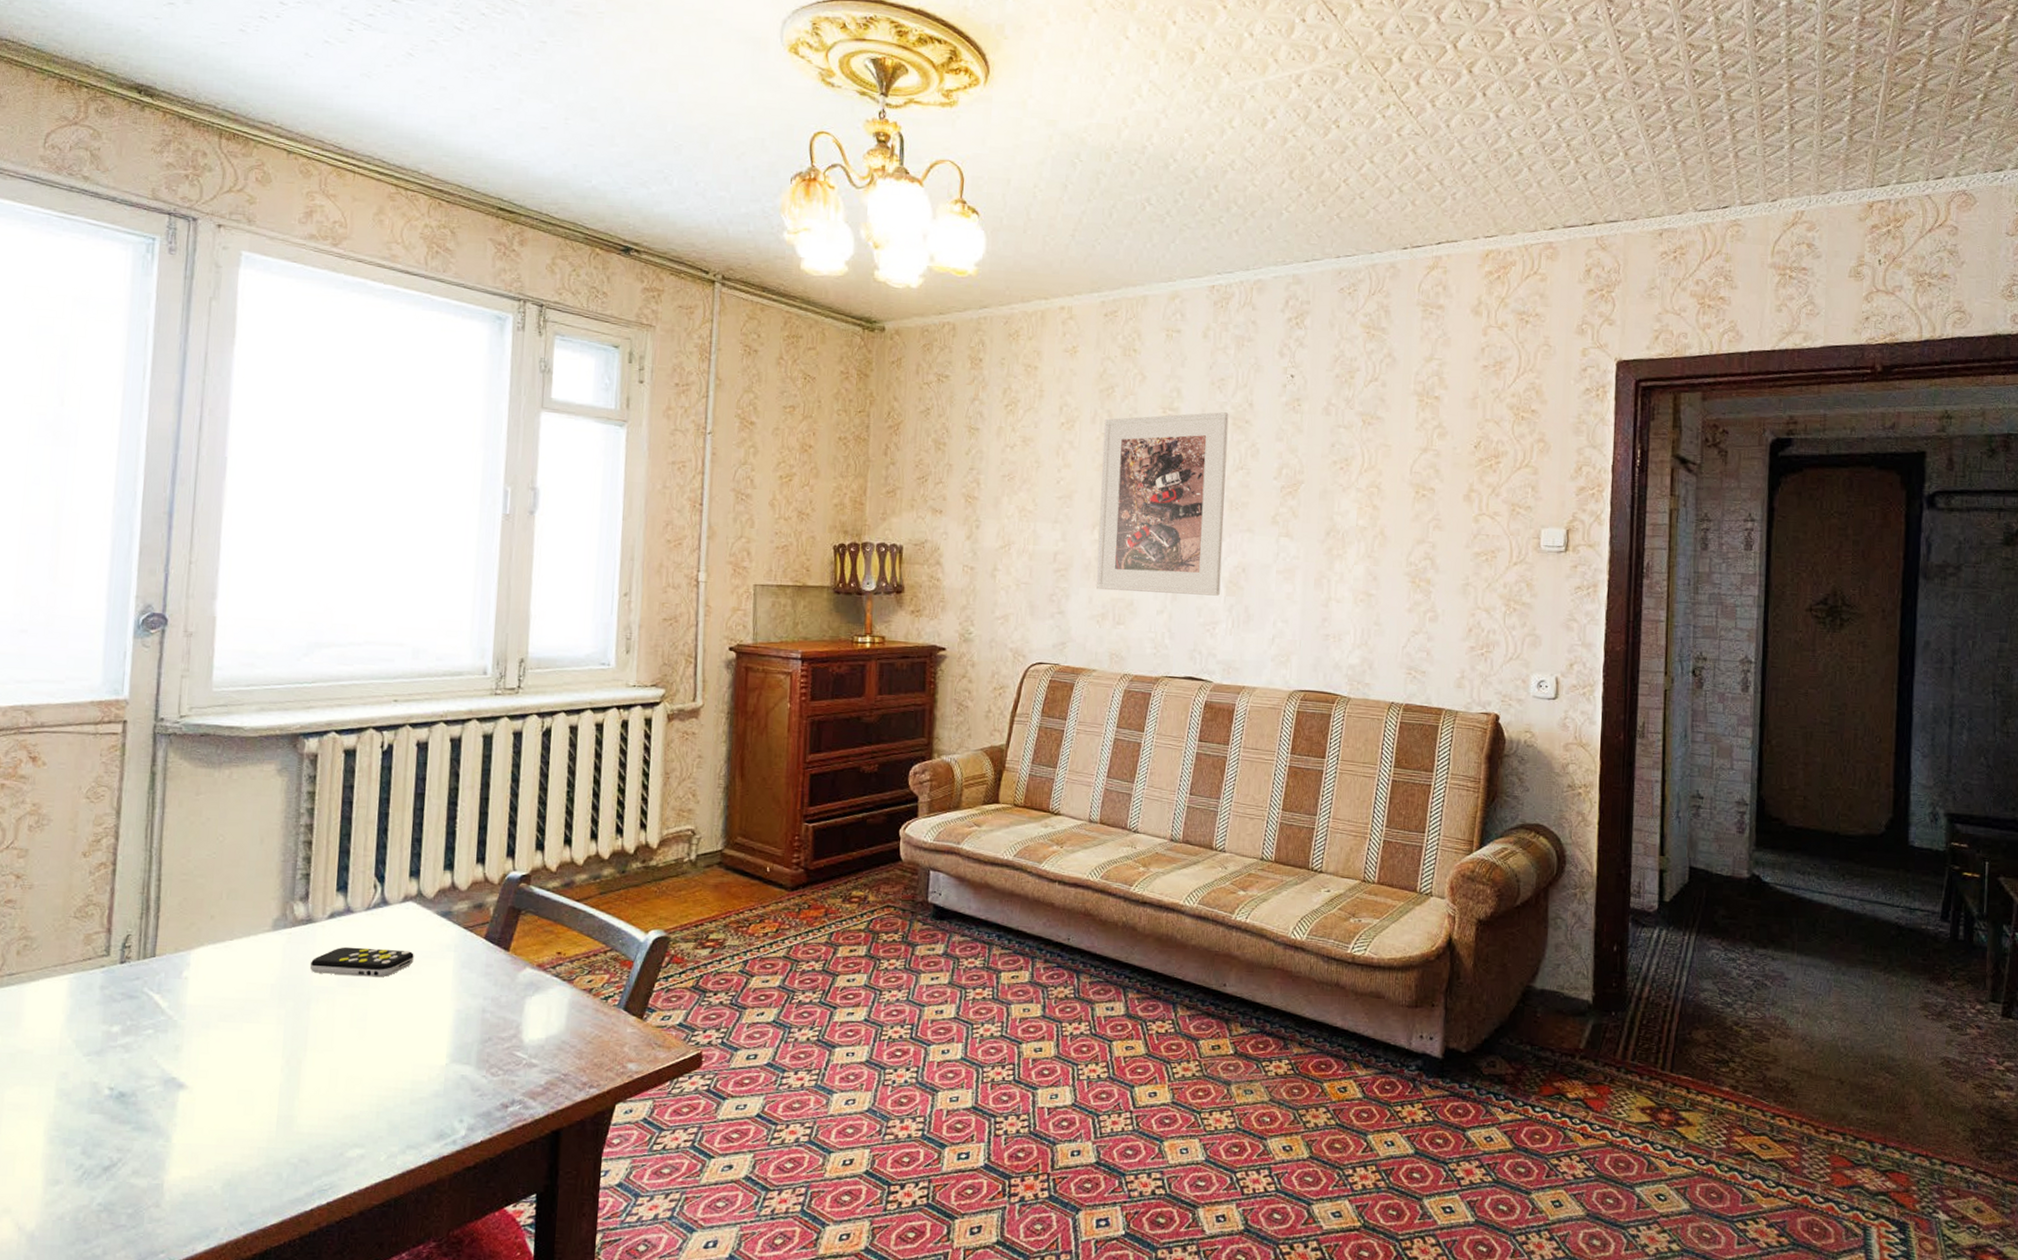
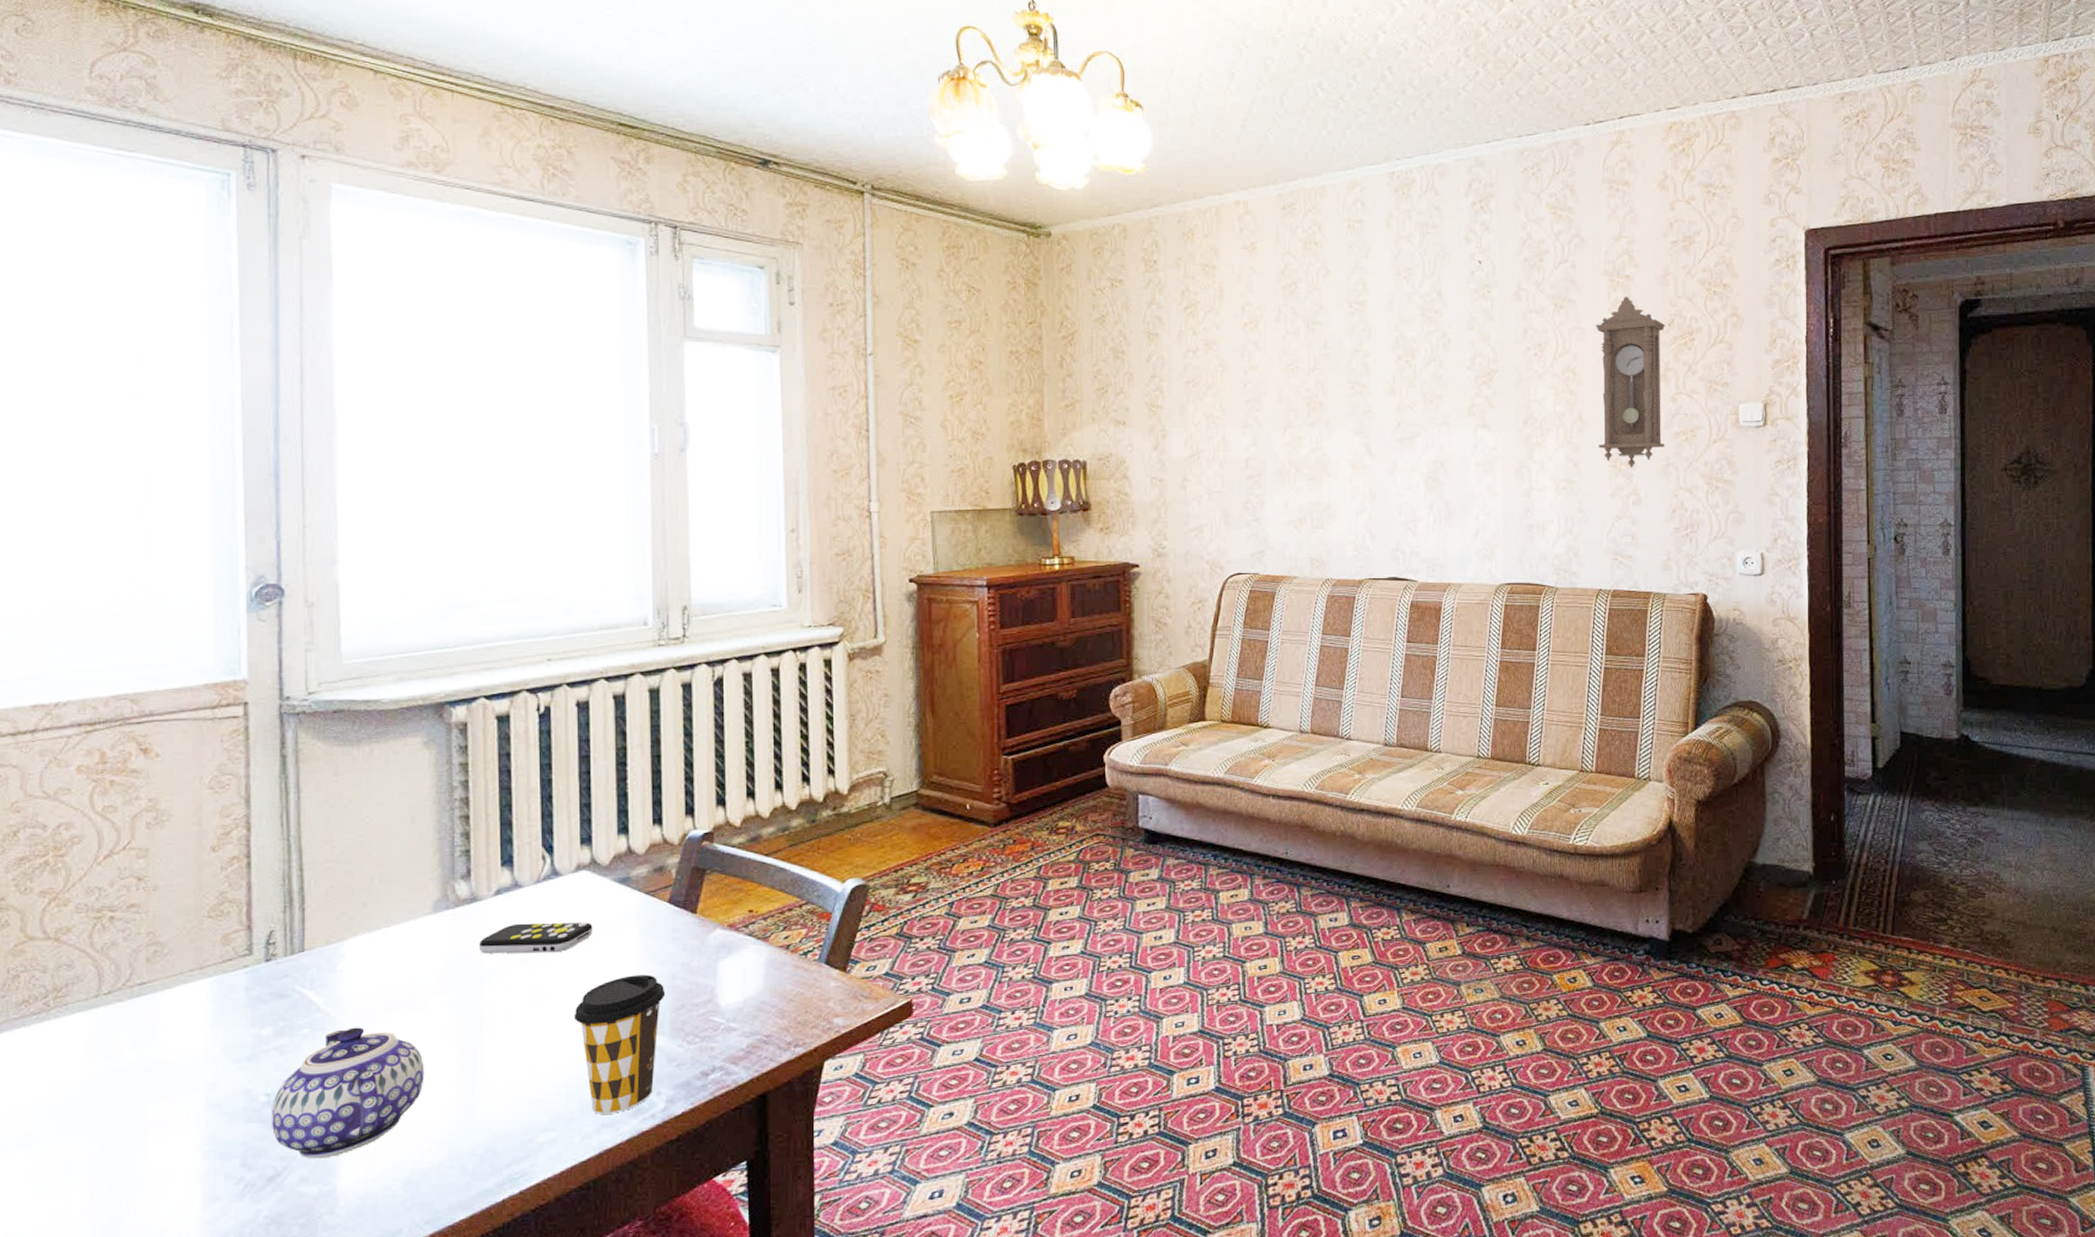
teapot: none [112,1032,252,1154] -> present [271,1027,424,1159]
coffee cup: none [390,1005,475,1136] -> present [574,974,666,1114]
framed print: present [1095,412,1229,596] -> none [1289,303,1419,494]
pendulum clock: none [1399,416,1472,585] -> present [1595,296,1666,469]

